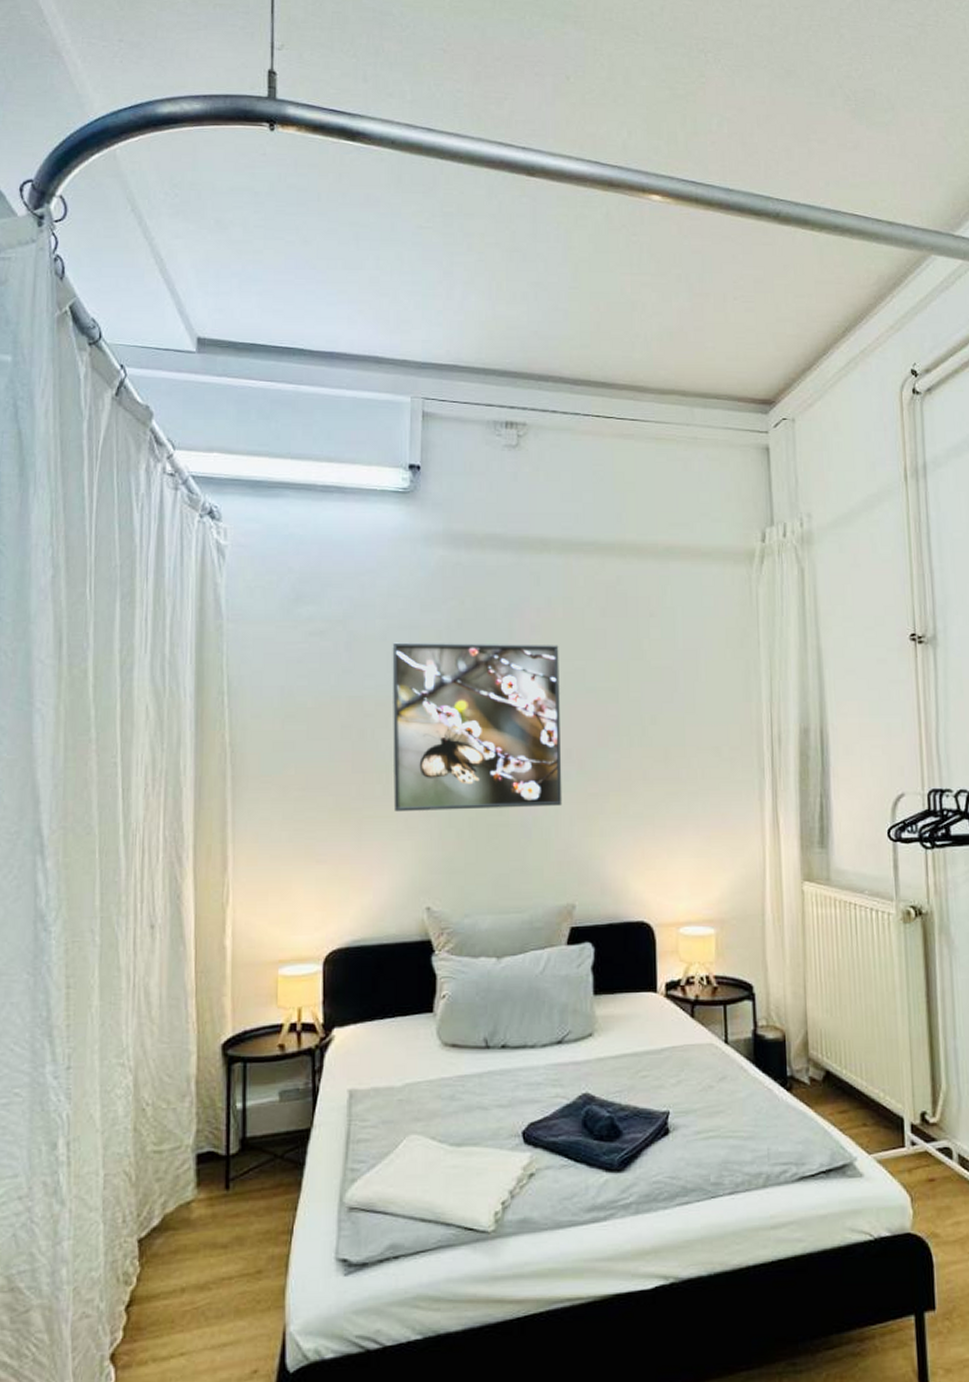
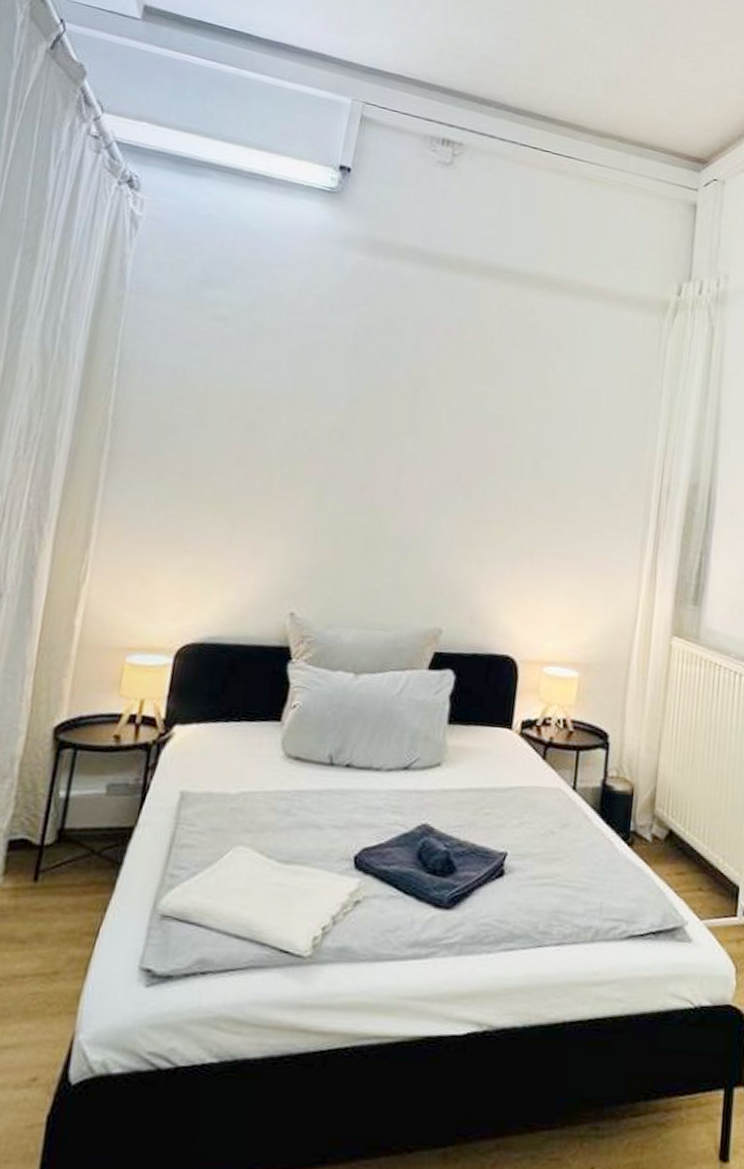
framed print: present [392,642,563,811] -> none [272,339,463,528]

